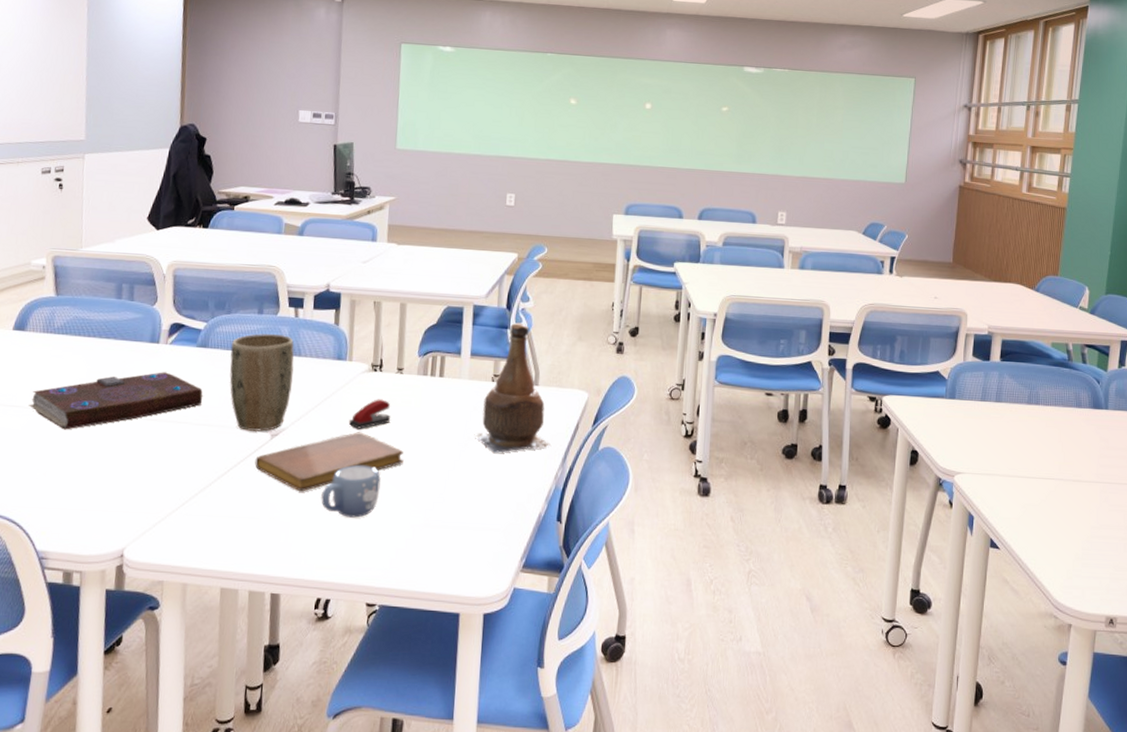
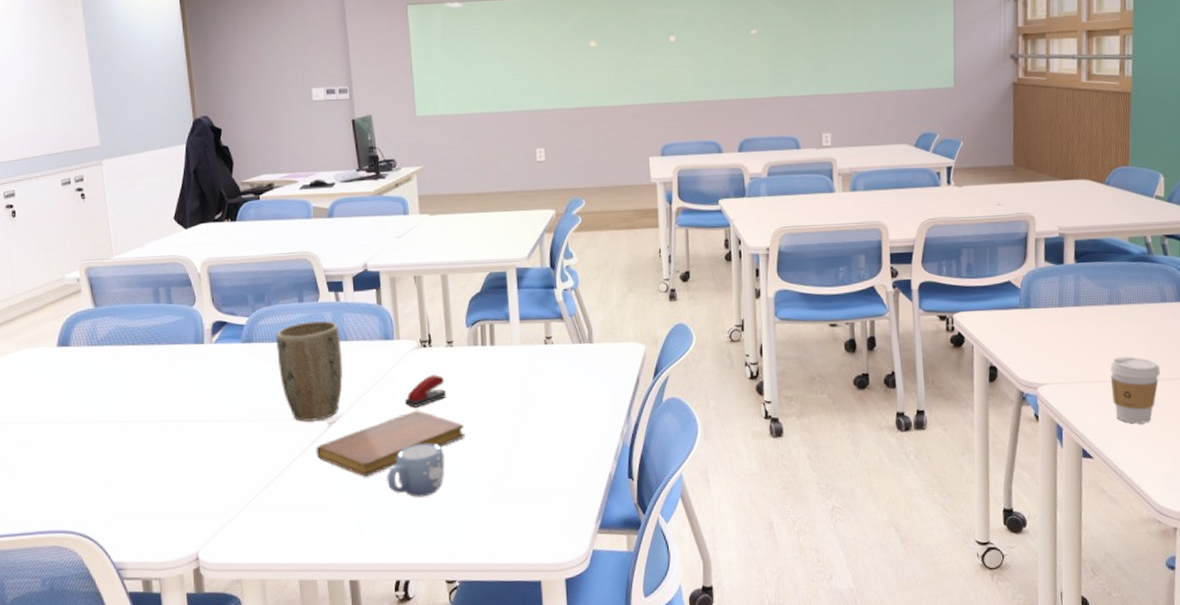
book: present [28,372,203,430] -> none [84,371,256,441]
bottle: present [474,322,550,453] -> none [533,280,613,416]
coffee cup: none [1023,454,1069,521] -> present [1110,356,1160,424]

